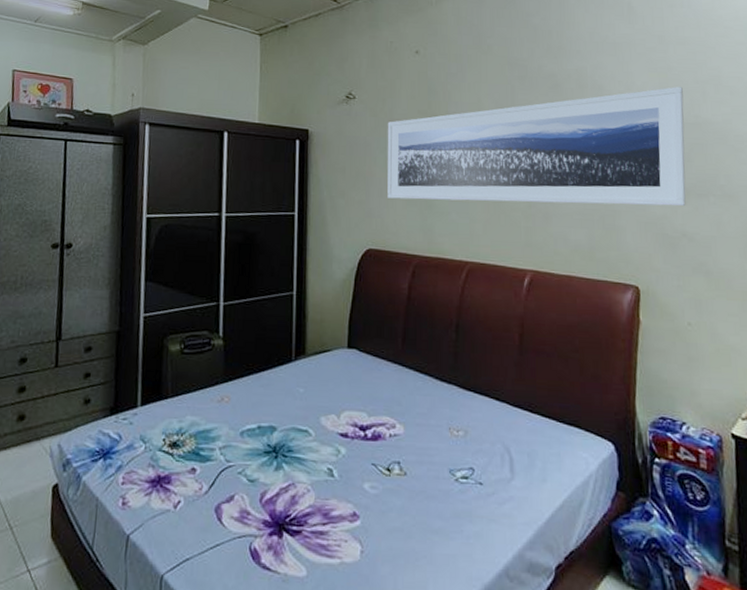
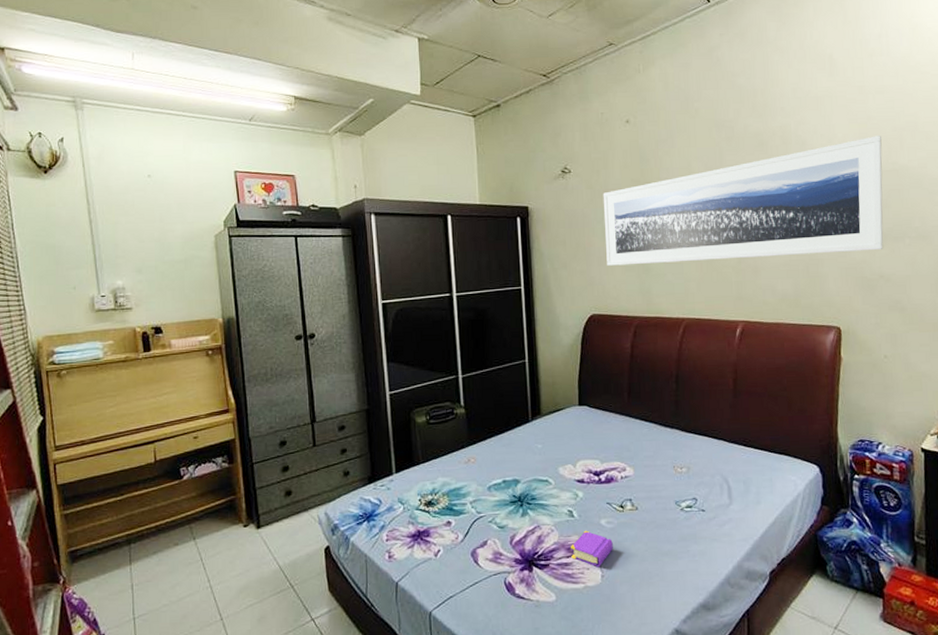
book: none [328,494,376,541] -> present [571,530,613,568]

